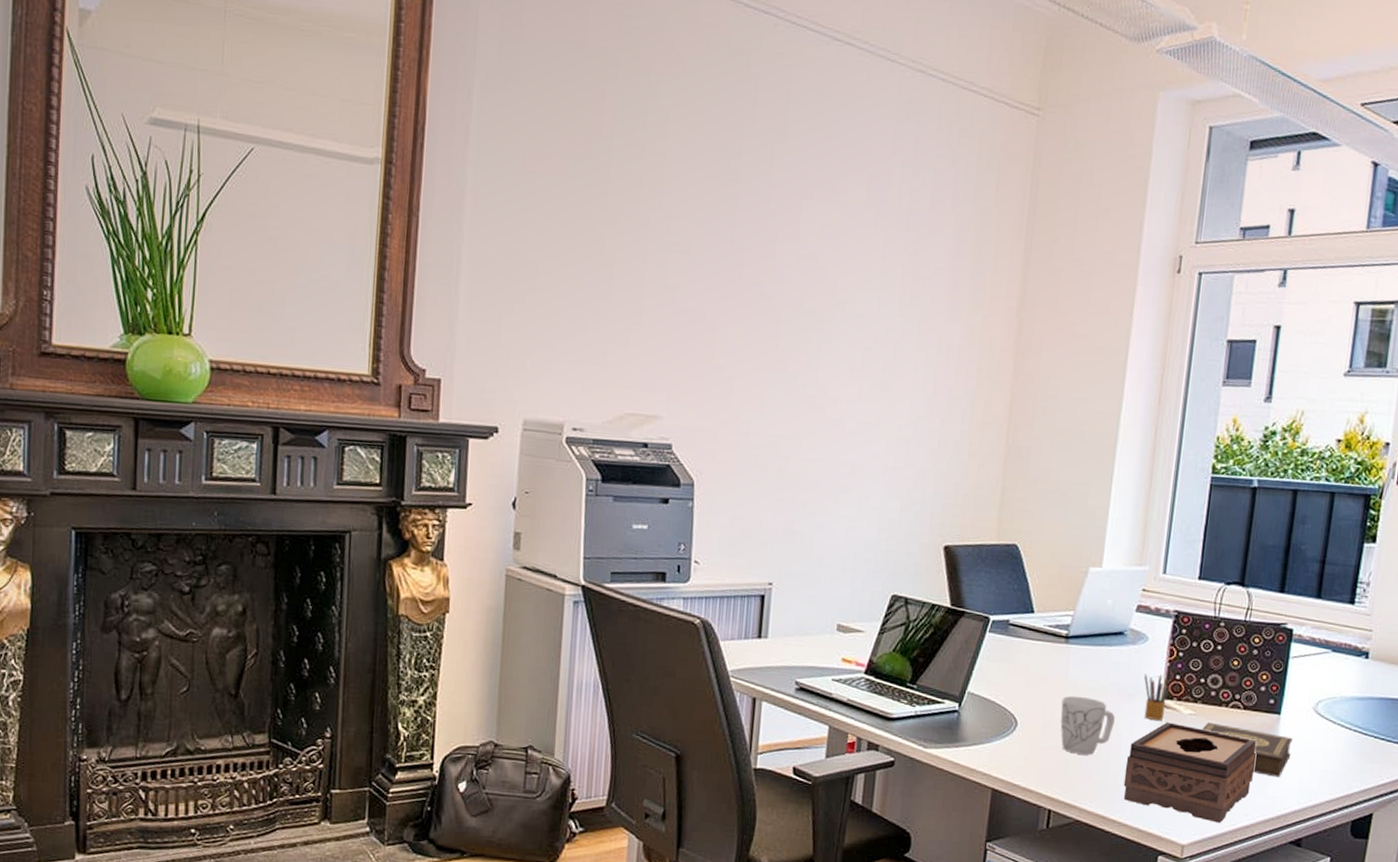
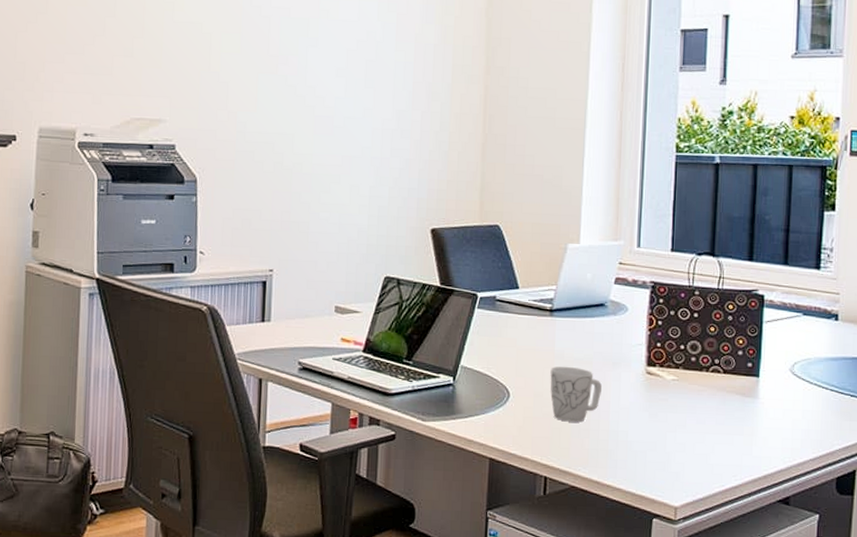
tissue box: present [1123,722,1256,823] -> none [614,388,738,484]
pencil box: present [1144,673,1170,720] -> none [626,342,652,387]
book: present [1202,722,1293,778] -> none [685,386,773,438]

